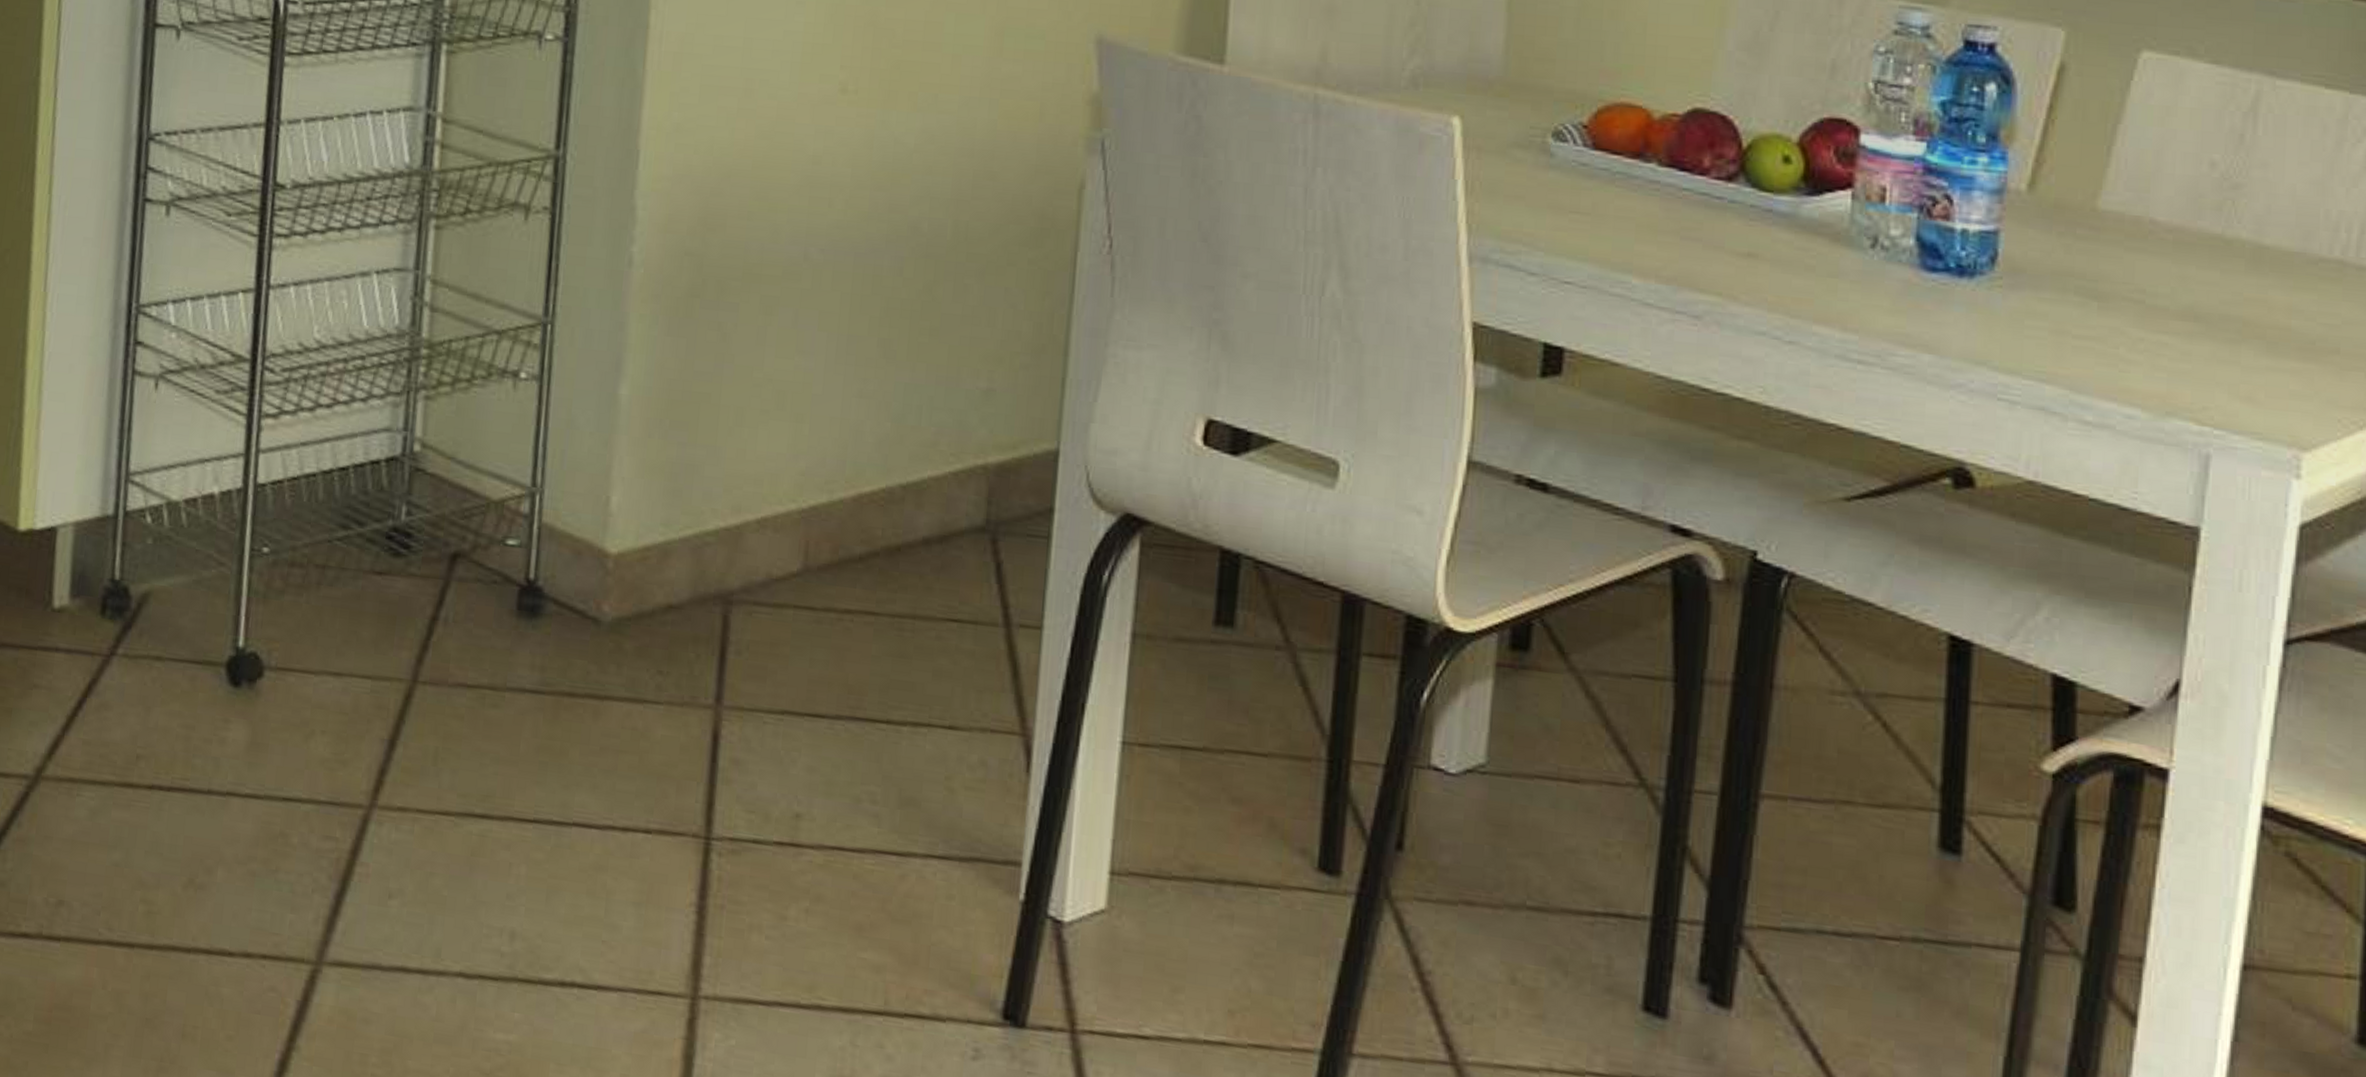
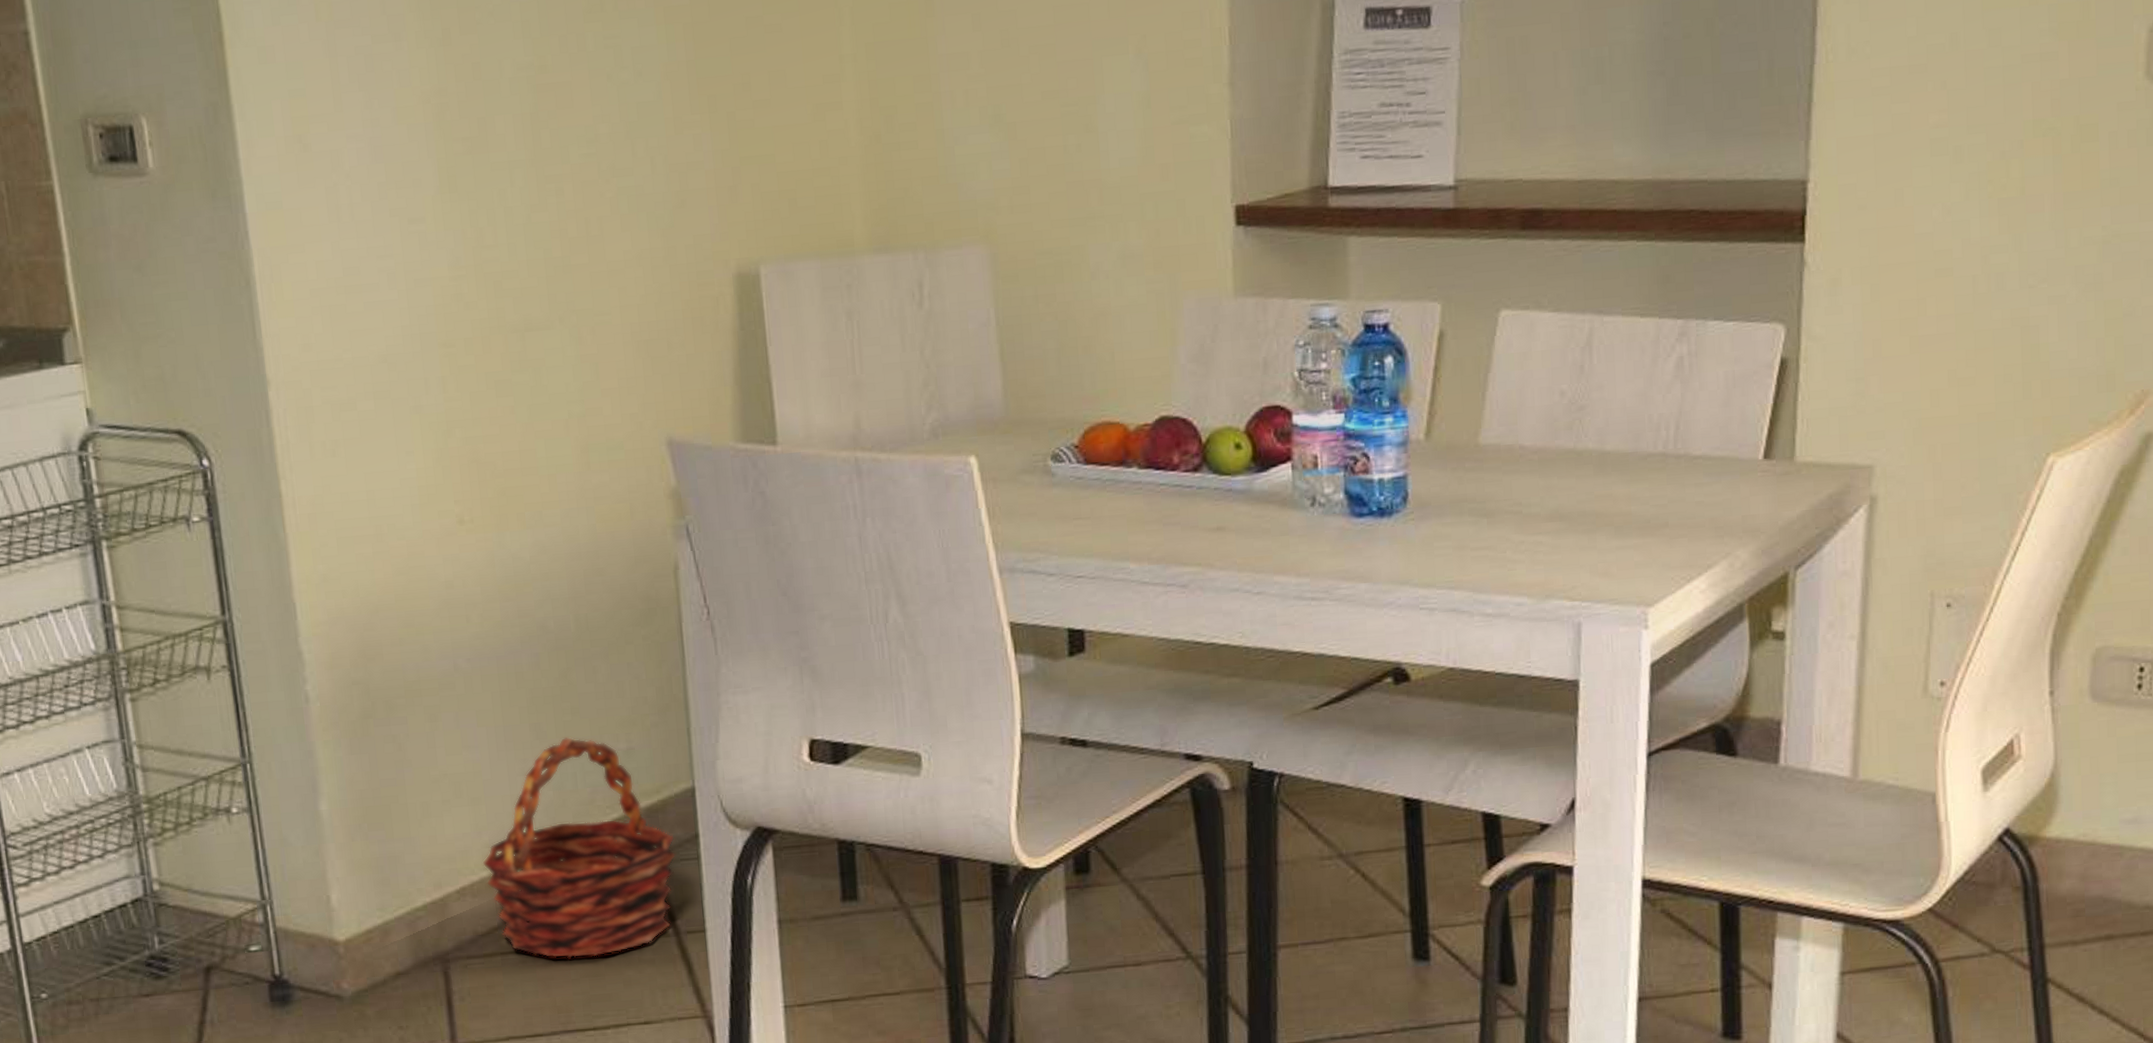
basket: none [793,361,1025,634] -> present [482,736,676,959]

